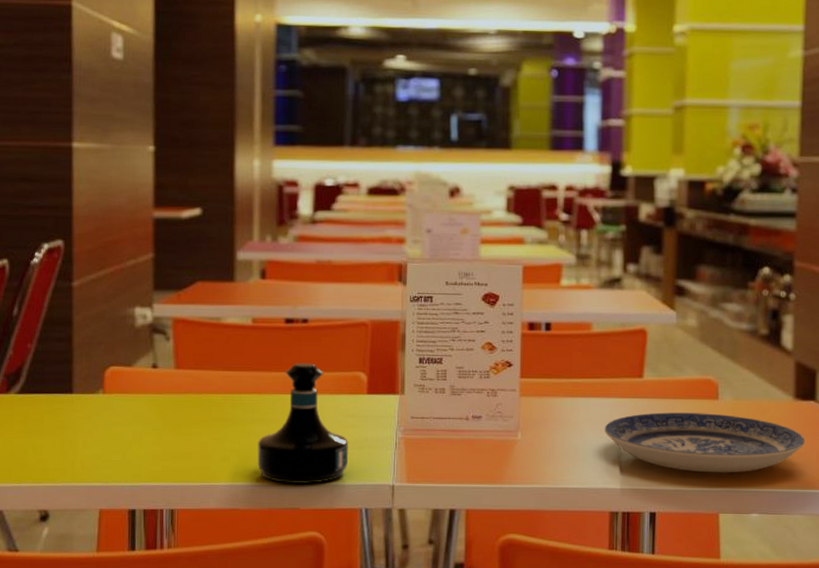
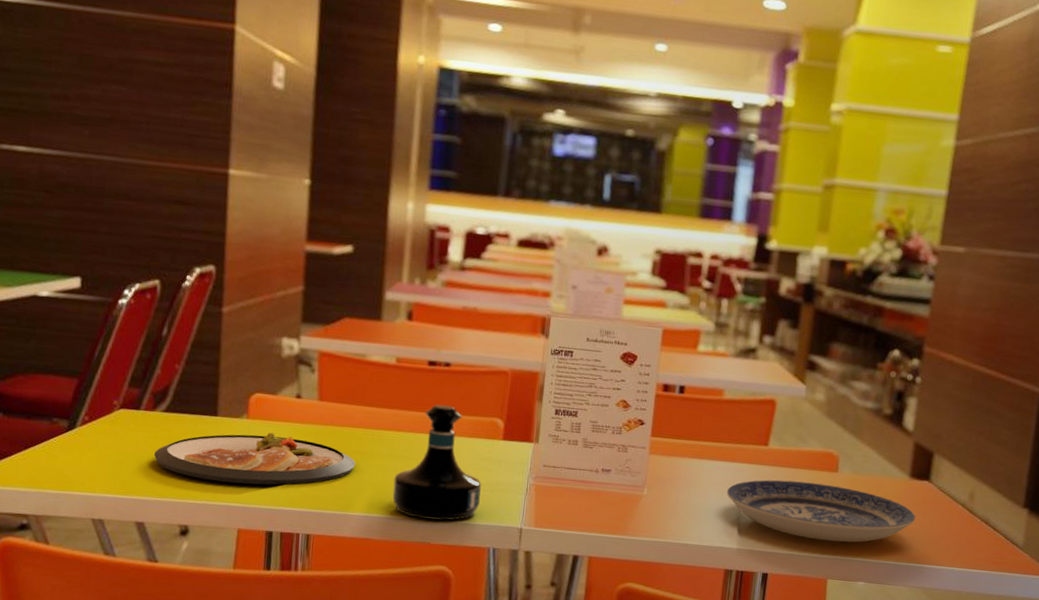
dish: none [10,406,216,462] -> present [154,432,355,485]

